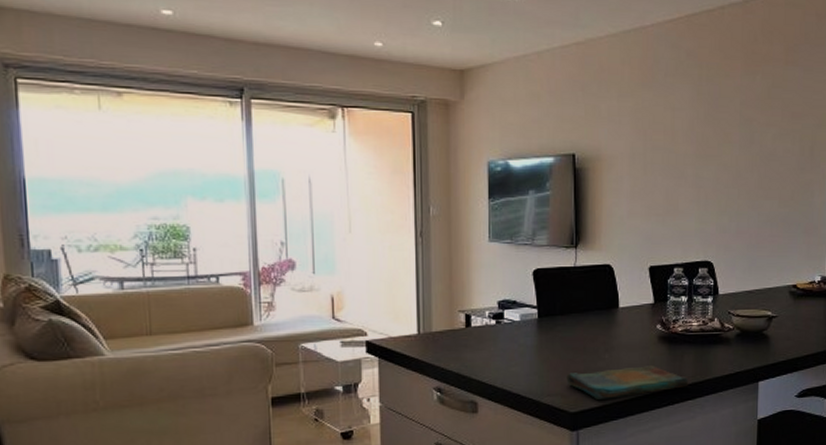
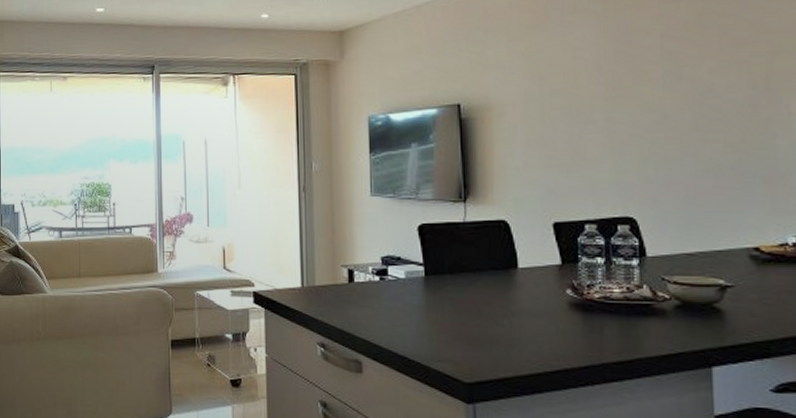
dish towel: present [566,366,689,400] -> none [459,336,613,371]

